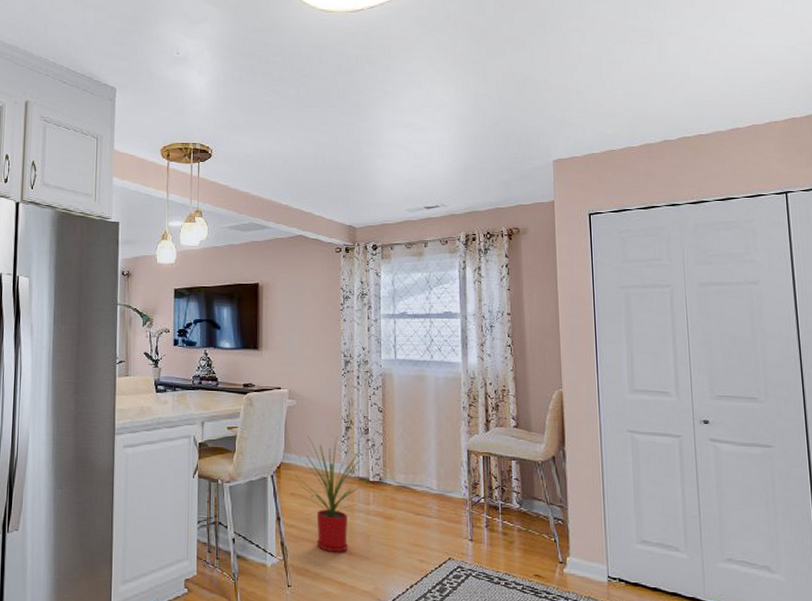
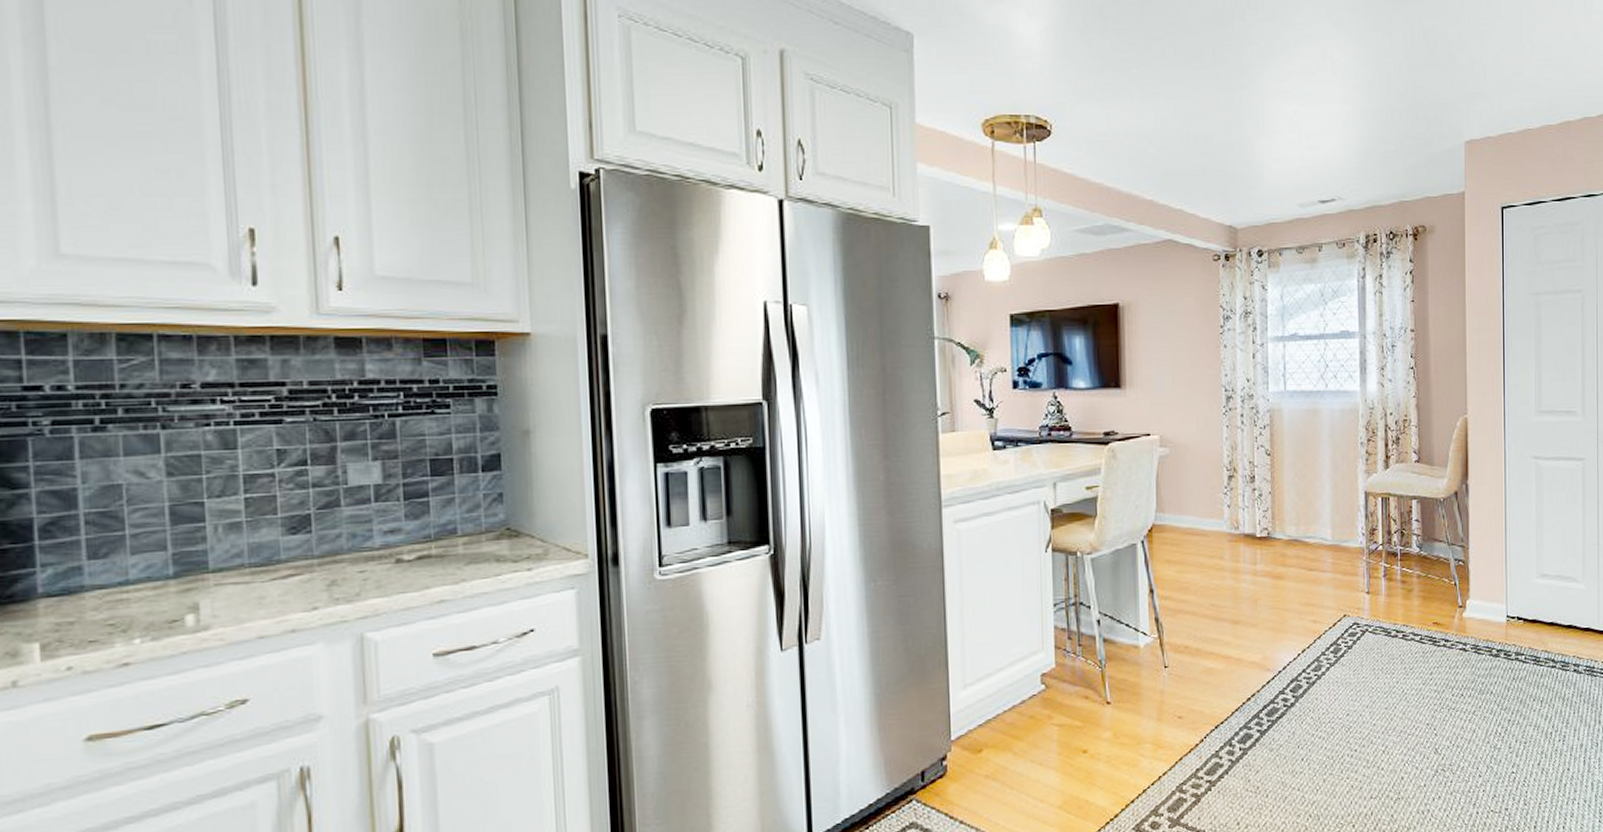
house plant: present [289,435,373,553] -> none [1163,488,1260,624]

